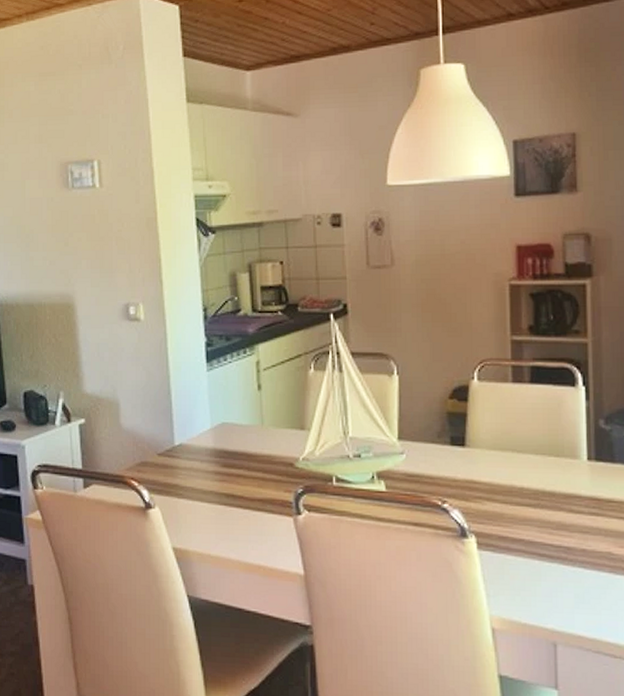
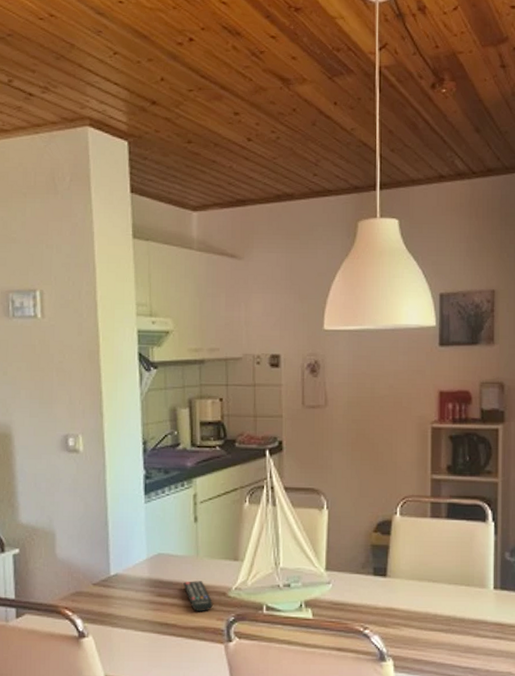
remote control: none [249,451,280,483] -> present [183,581,213,611]

